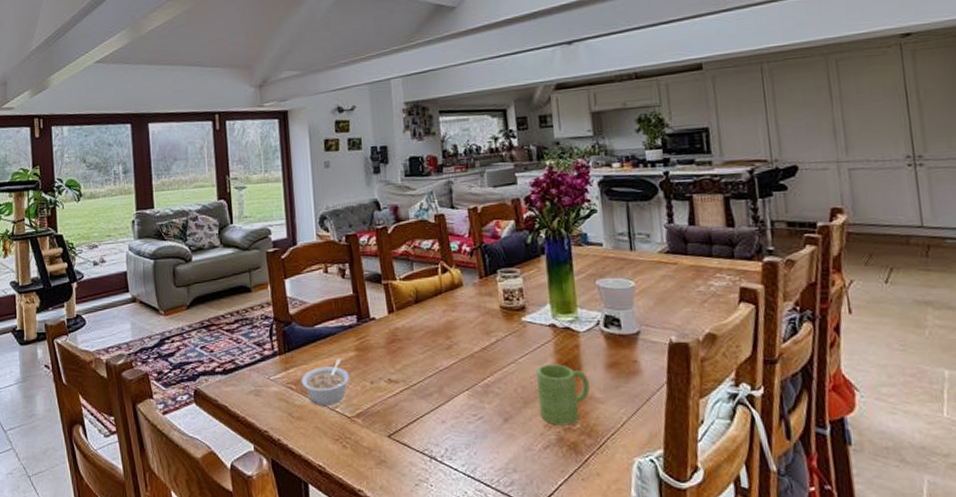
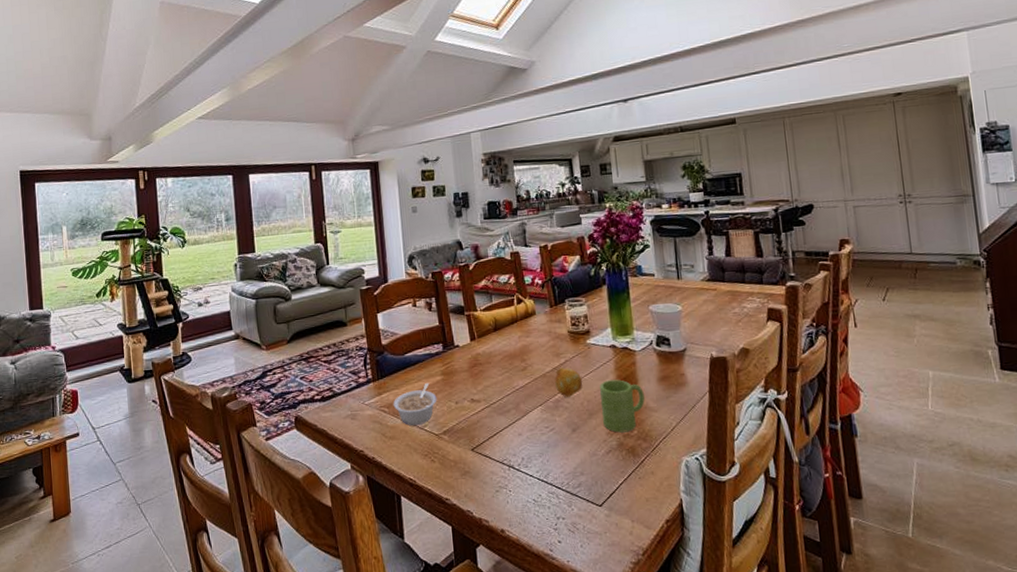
fruit: none [484,347,517,382] -> present [555,367,583,397]

